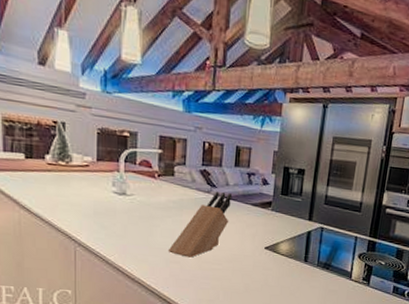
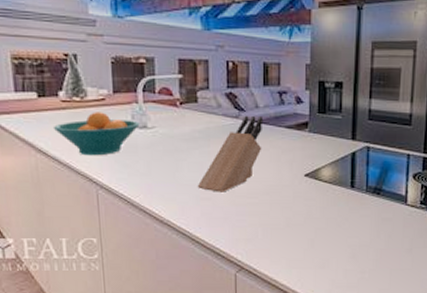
fruit bowl: none [37,176,120,216] -> present [53,112,140,156]

